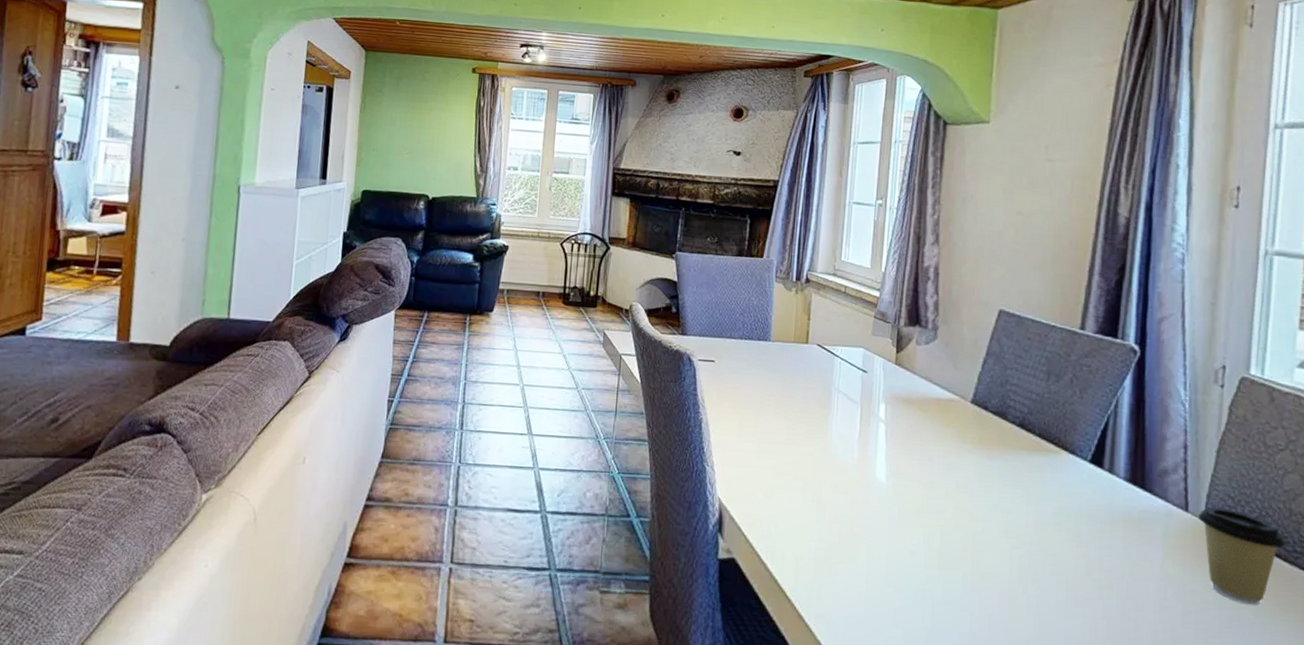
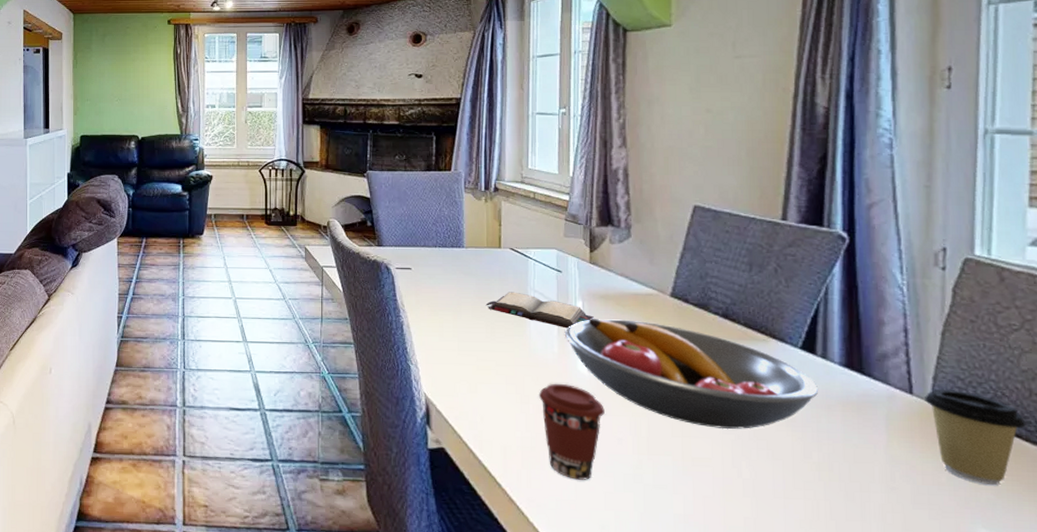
hardback book: none [789,391,896,433] -> present [486,292,594,329]
coffee cup: none [835,490,900,596] -> present [538,383,605,480]
fruit bowl: none [866,422,1103,544] -> present [565,318,818,430]

